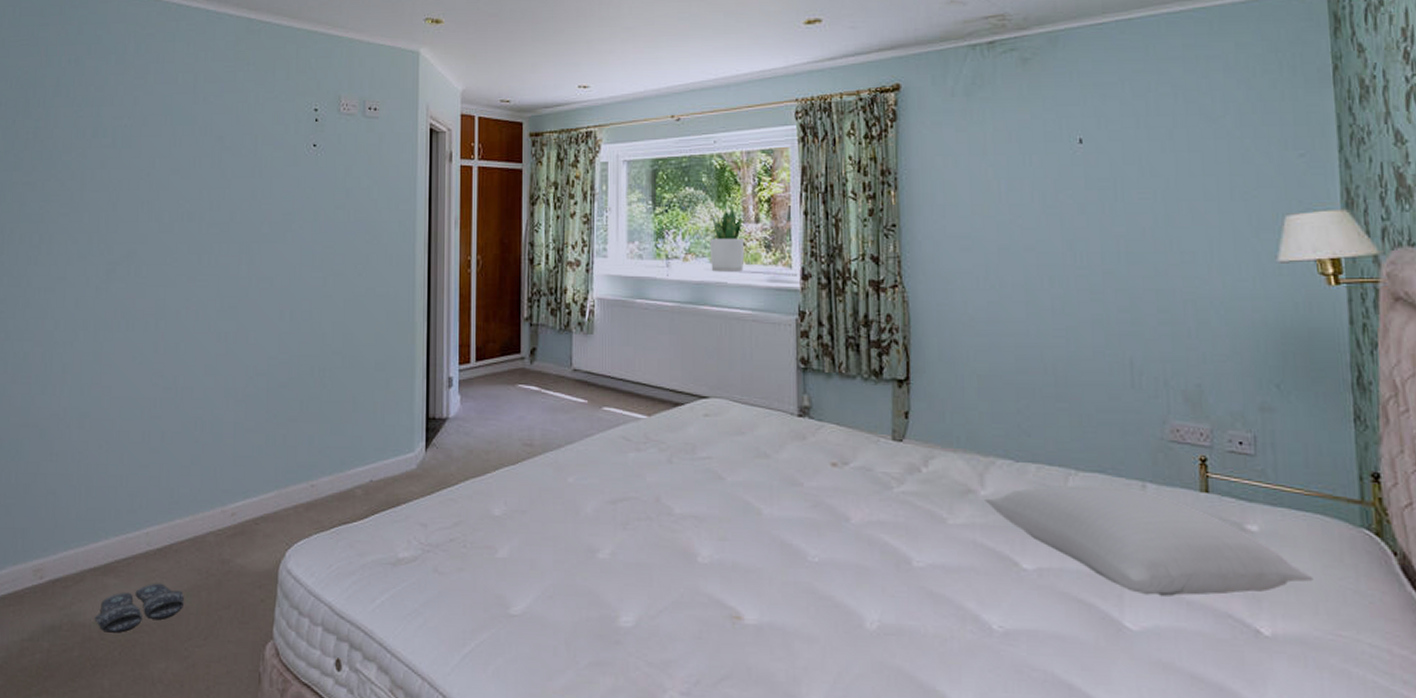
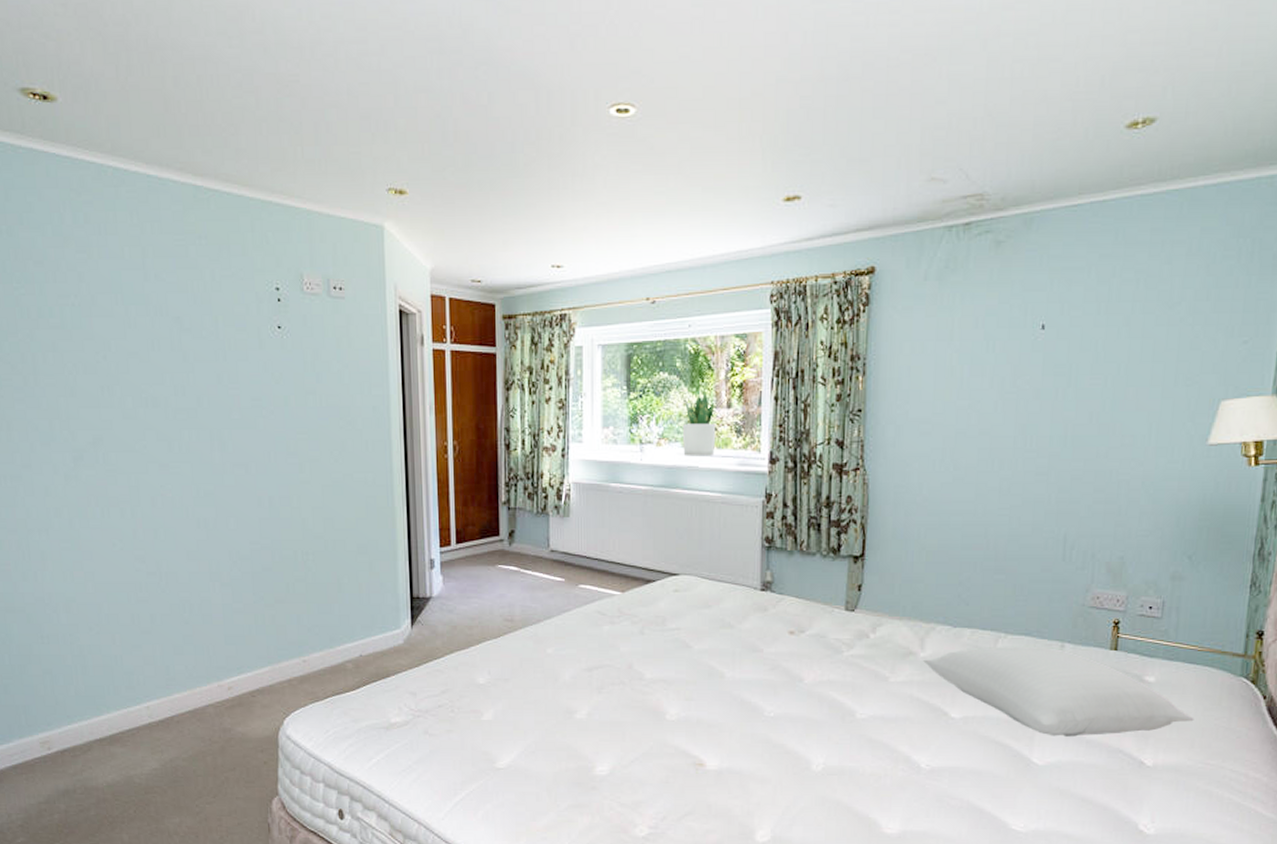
slippers: present [94,583,184,633] -> none [106,750,191,794]

